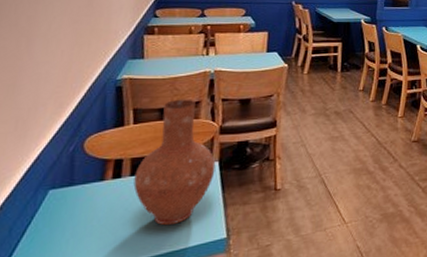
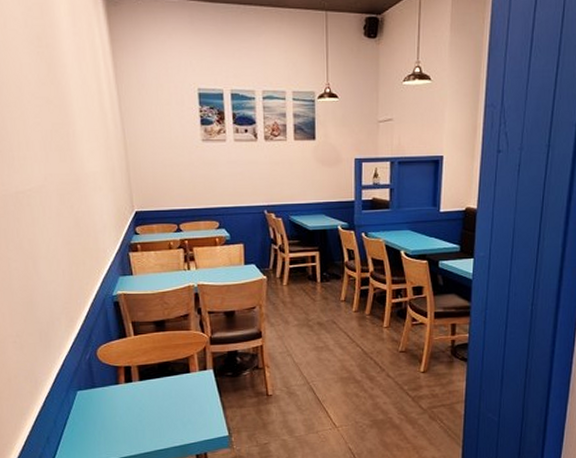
vase: present [133,99,216,226] -> none [143,312,211,424]

